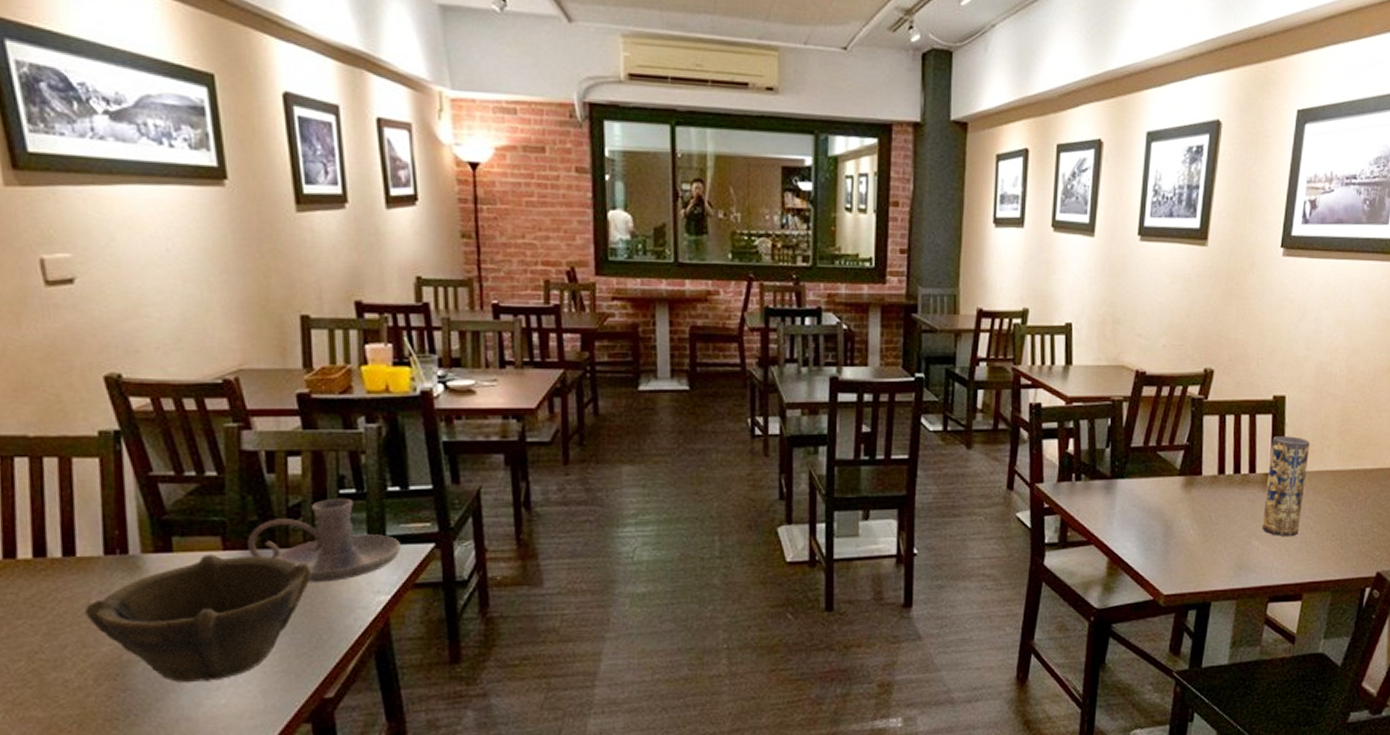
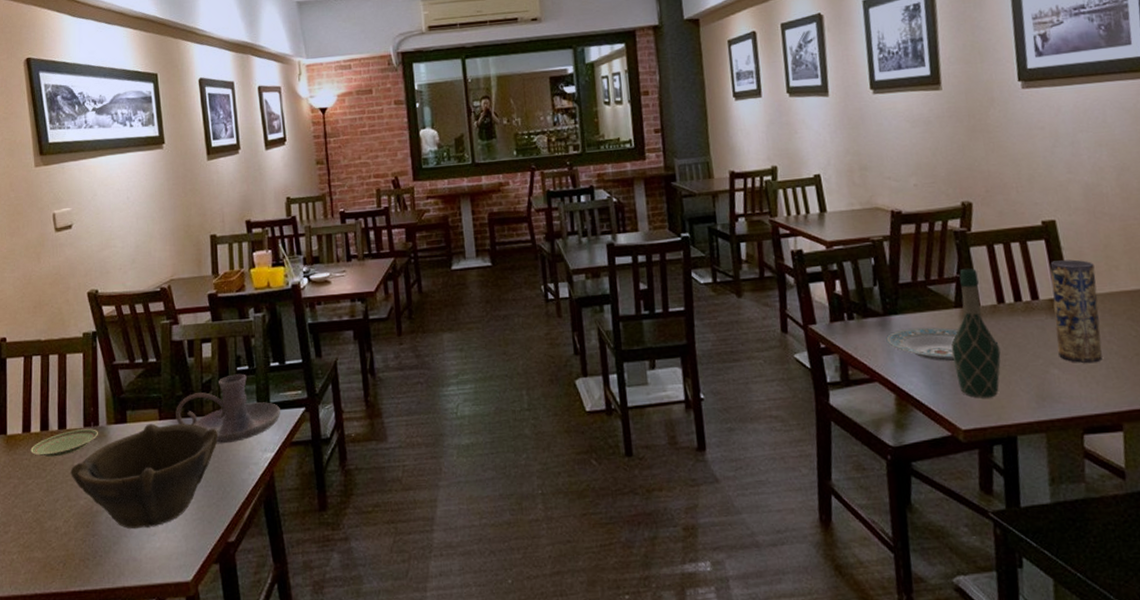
plate: none [18,557,128,592] -> present [30,429,98,458]
plate: none [1107,493,1212,528] -> present [885,327,999,361]
wine bottle: none [1167,437,1212,565] -> present [950,268,1001,399]

